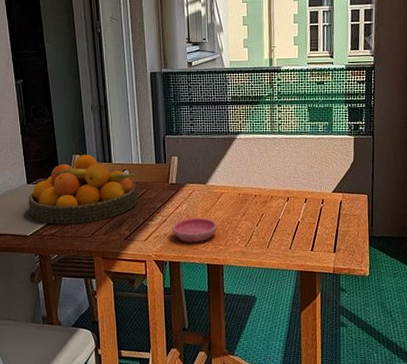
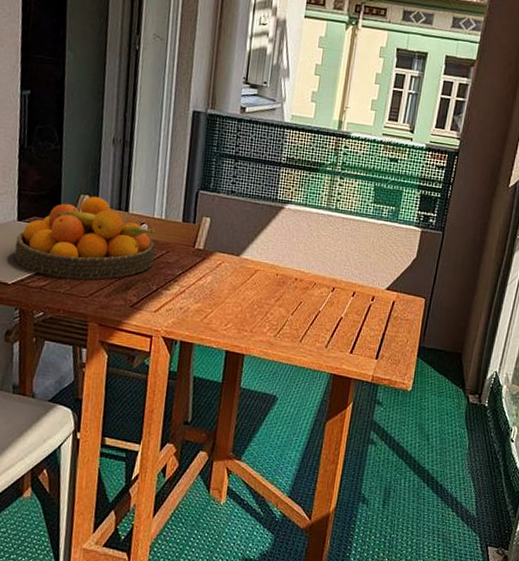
saucer: present [172,217,217,243] -> none [189,293,245,324]

